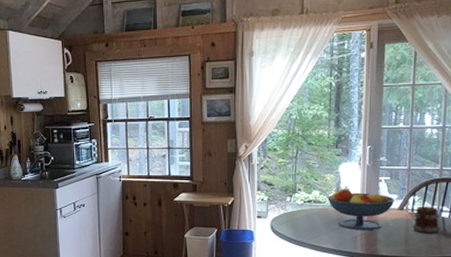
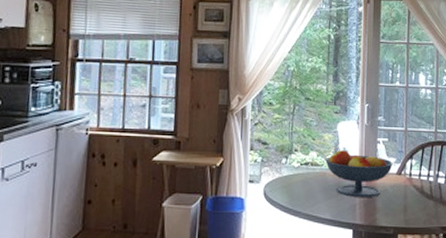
mug: present [412,206,441,234] -> none [410,170,438,202]

